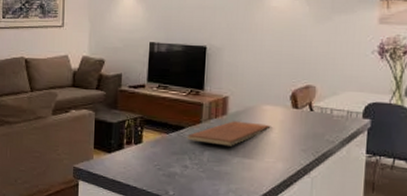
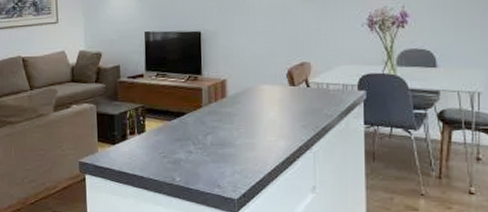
chopping board: present [187,121,271,146] -> none [189,103,270,128]

